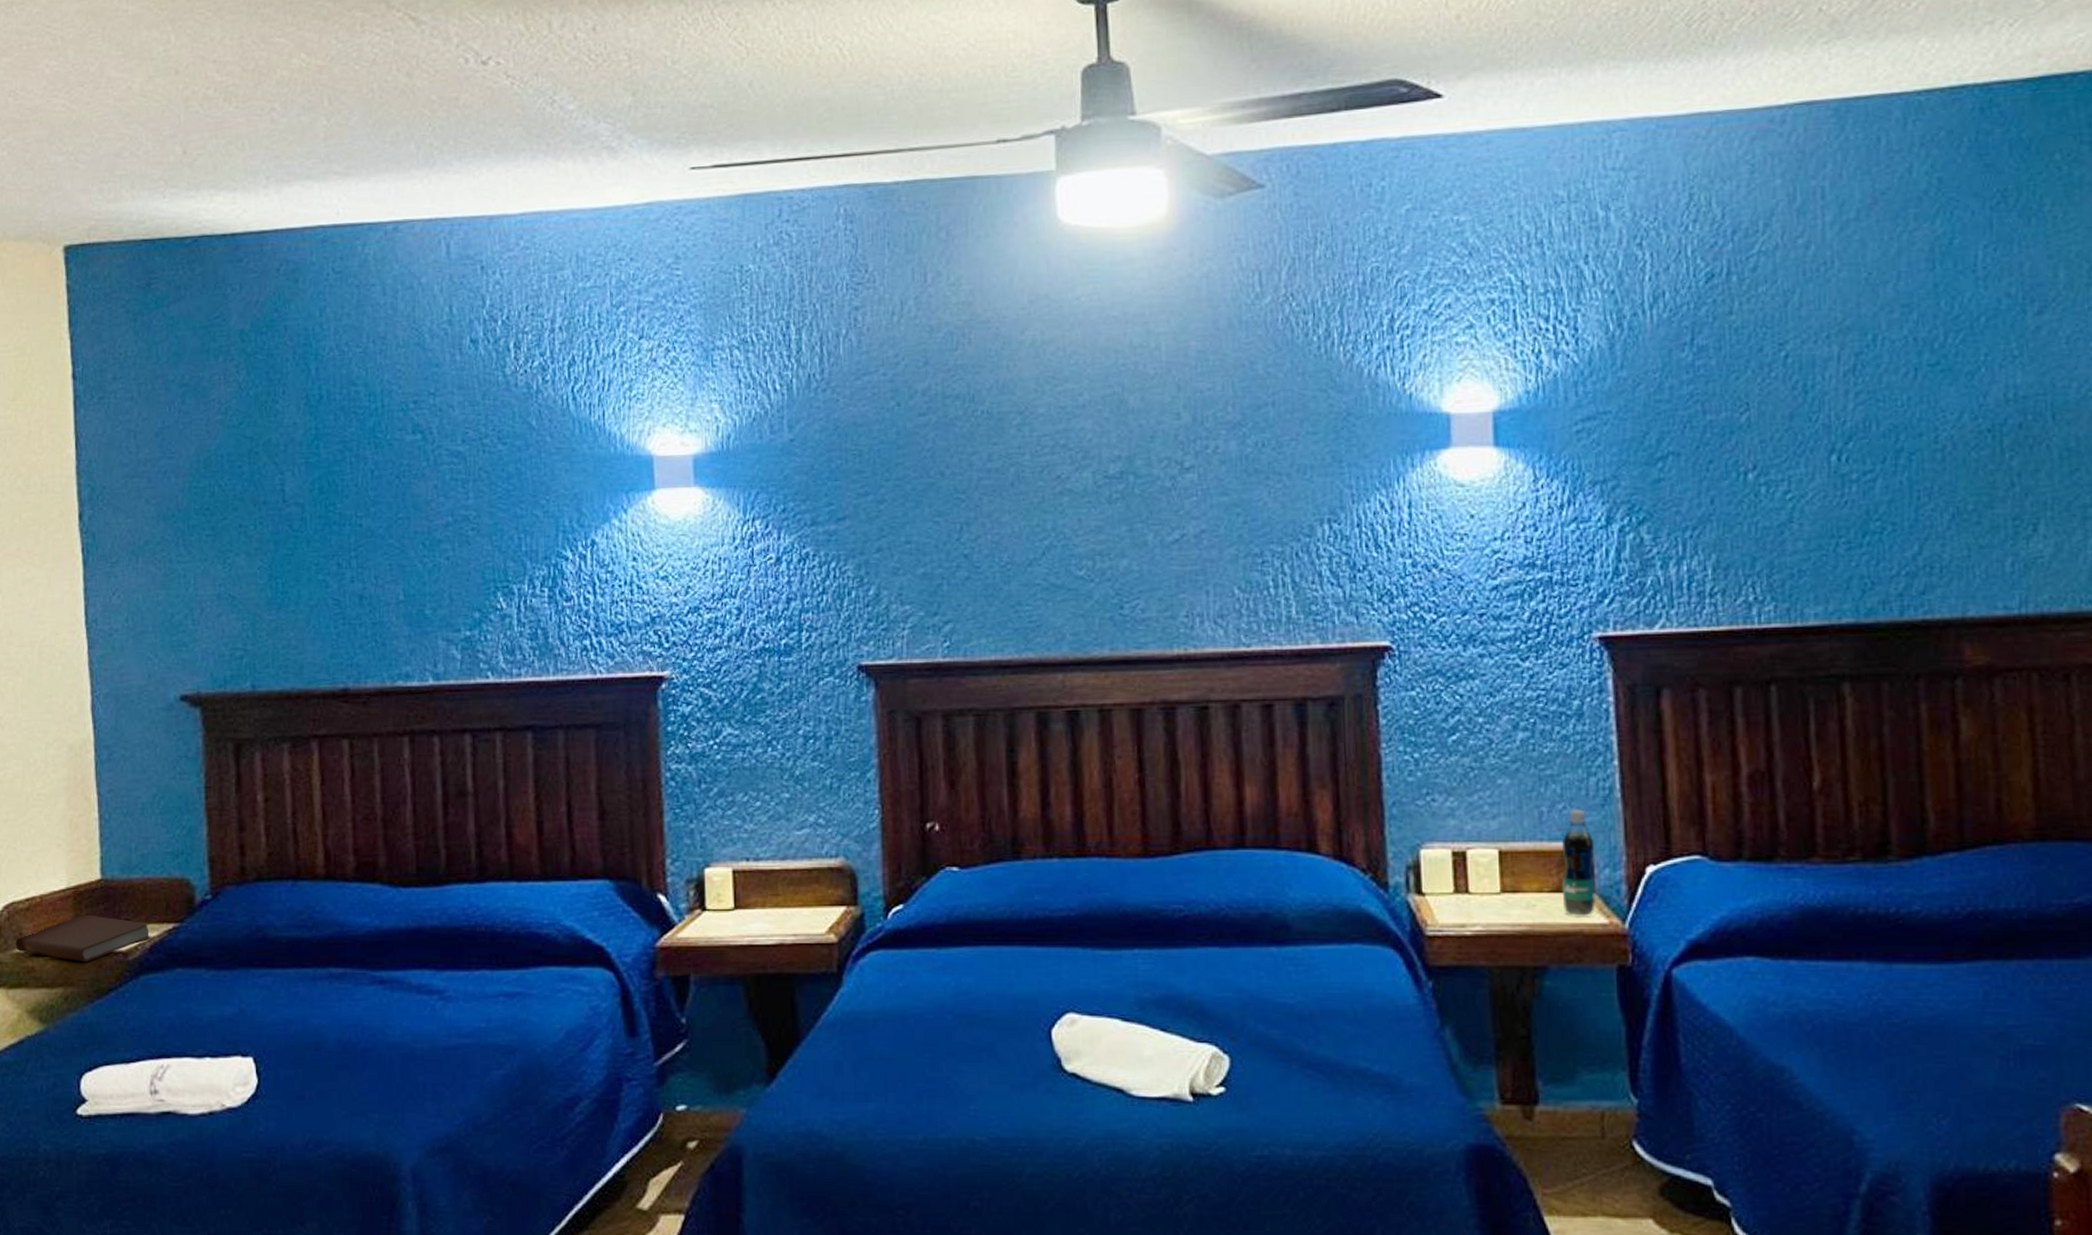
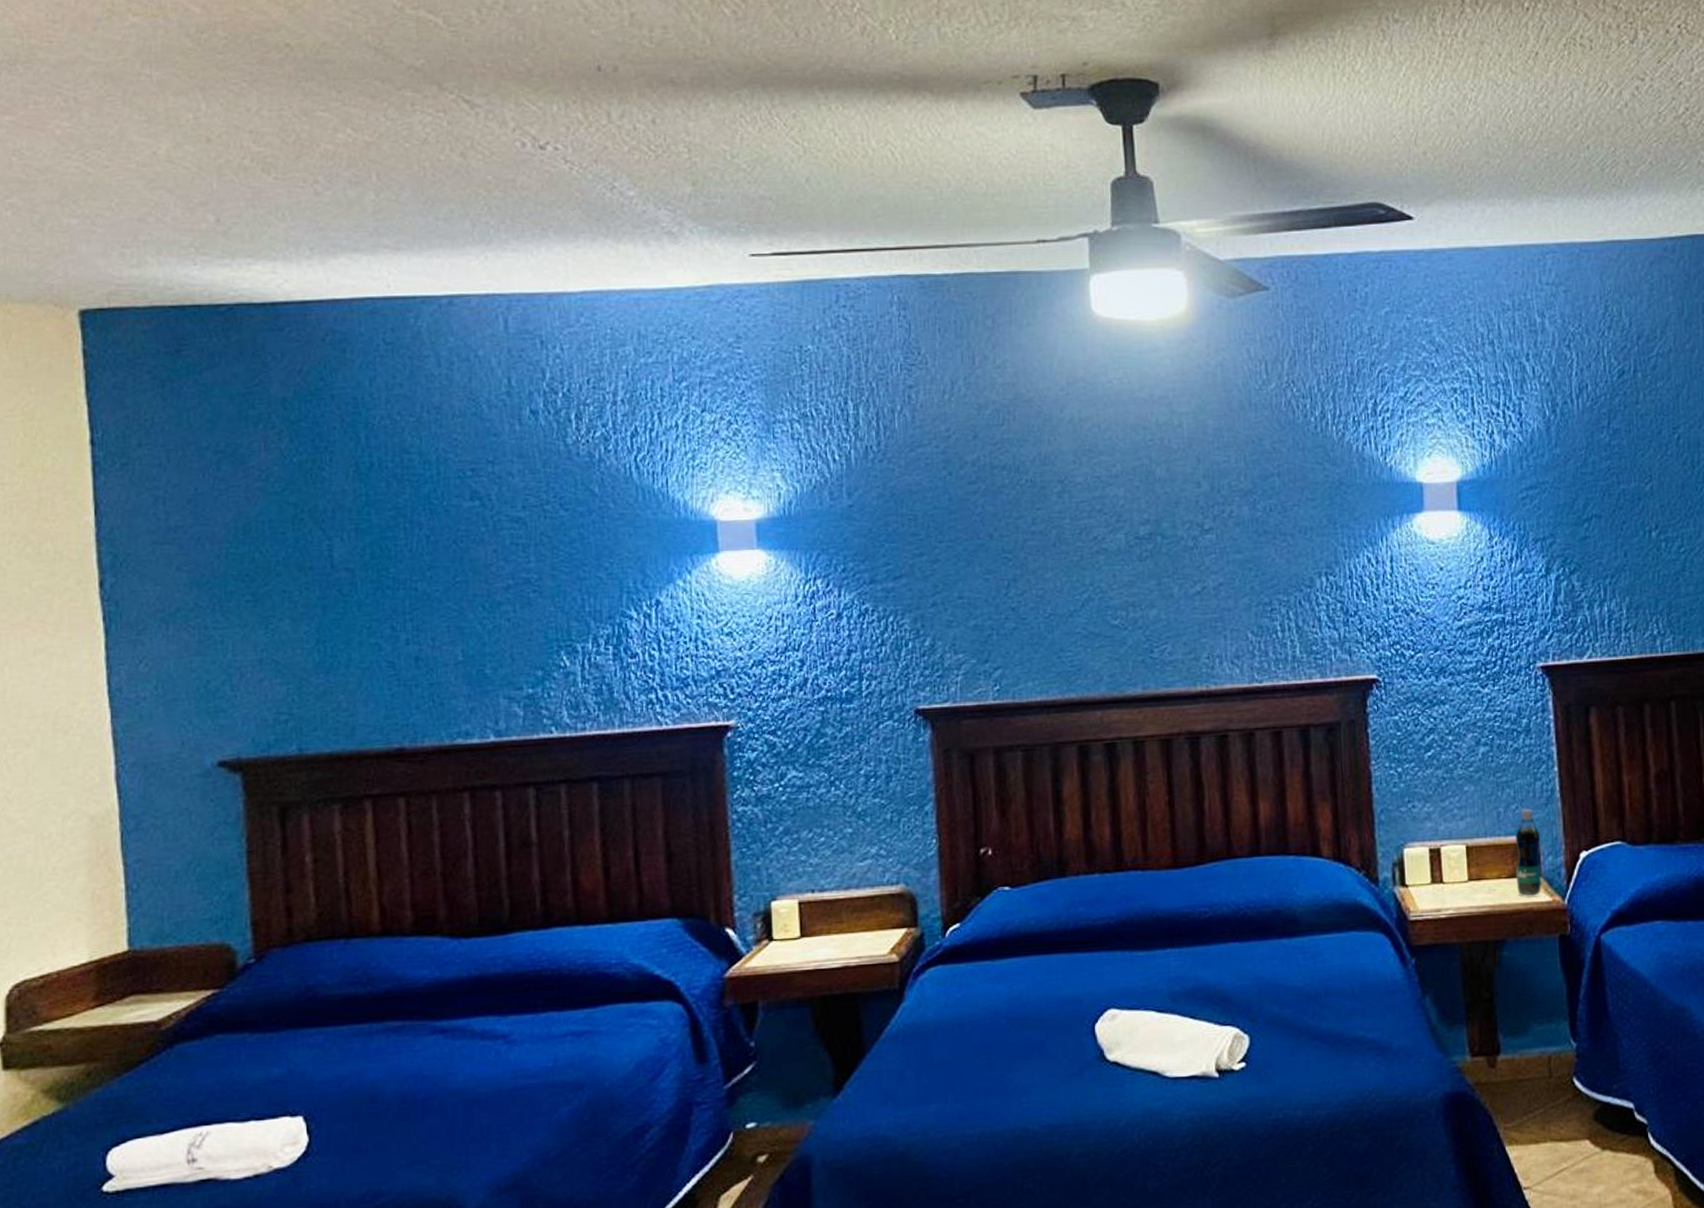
book: present [16,915,152,963] -> none [28,987,188,1037]

